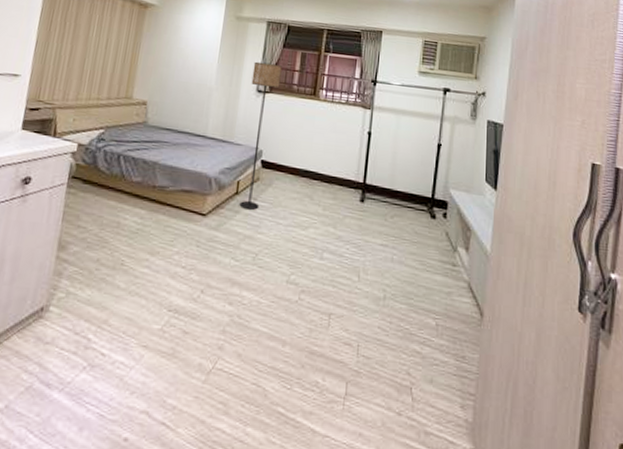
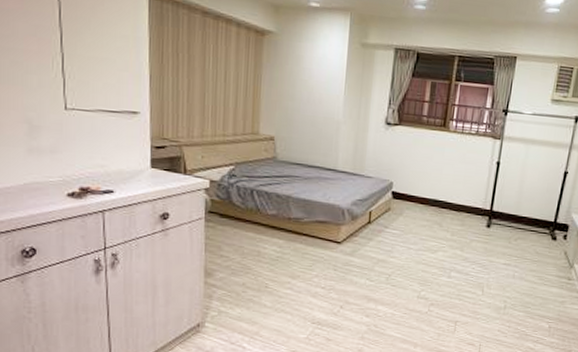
floor lamp: present [239,61,282,210] -> none [372,92,411,237]

